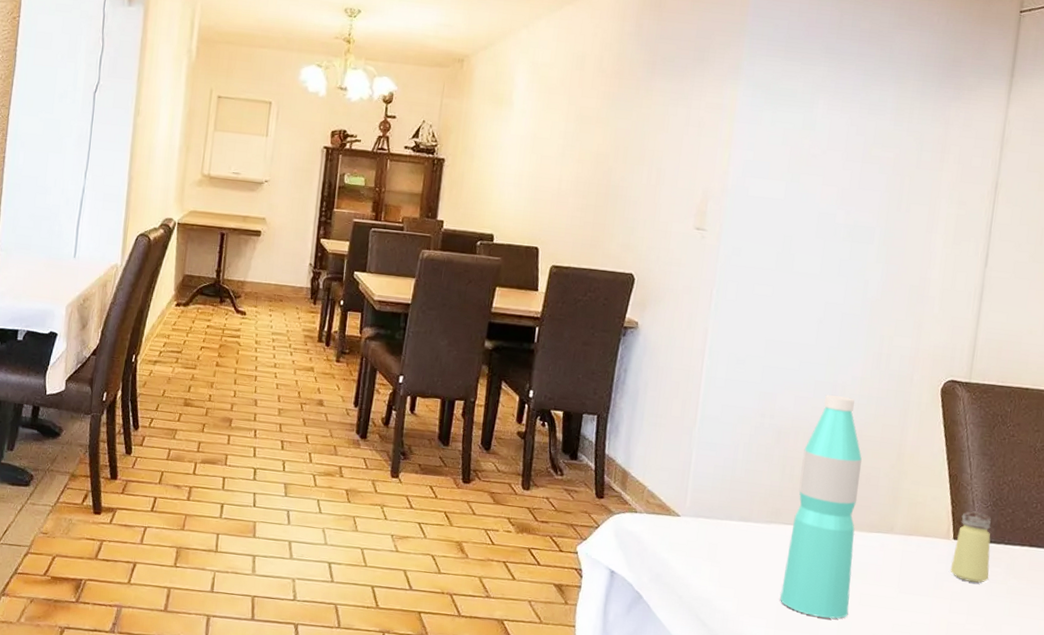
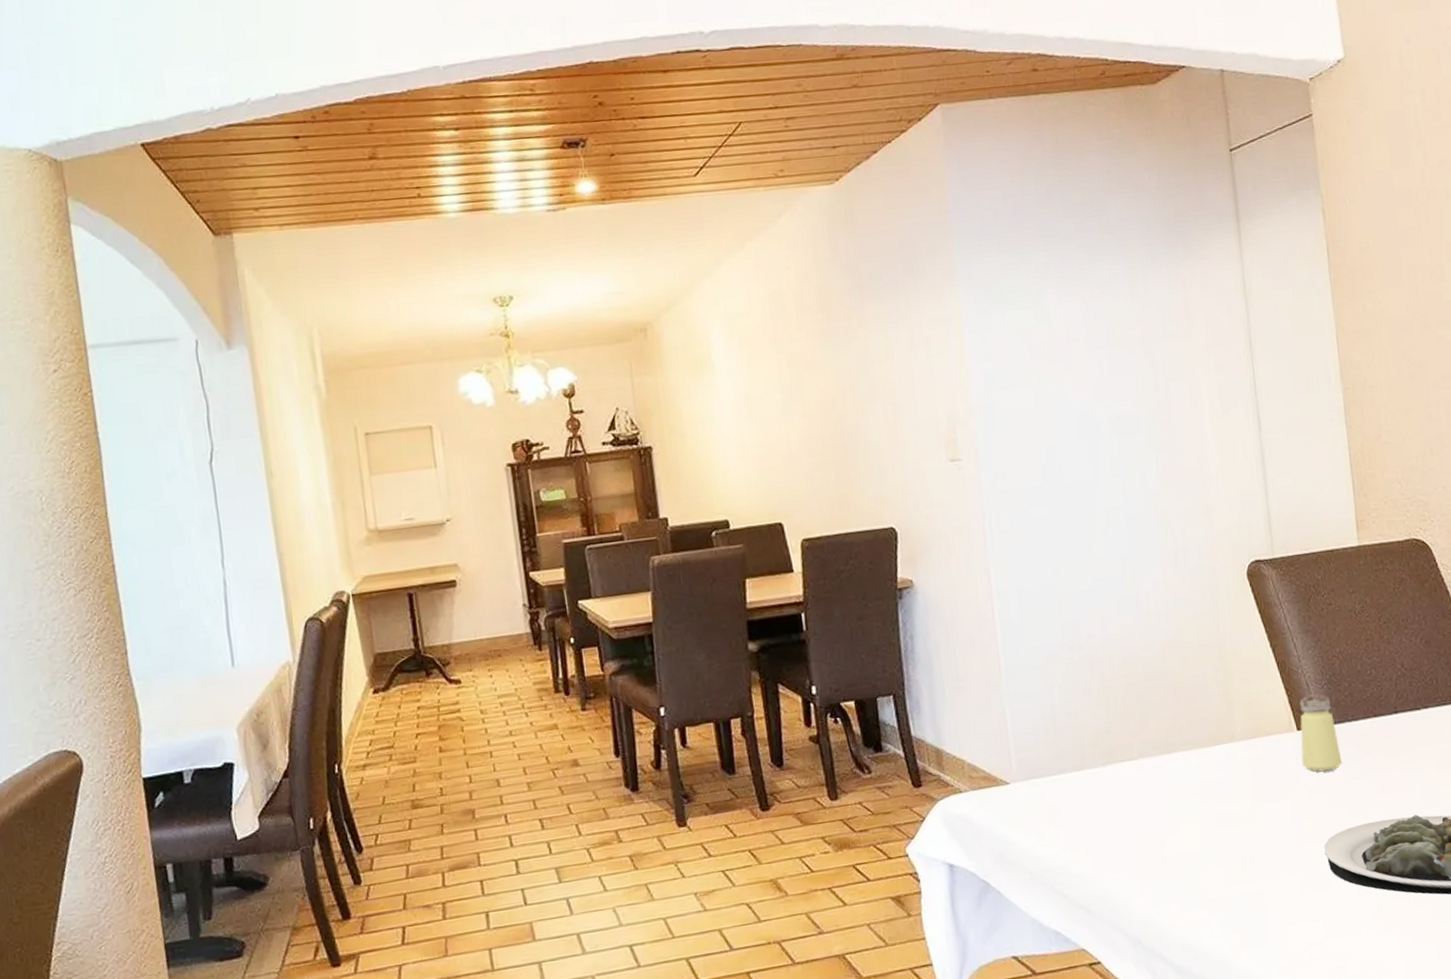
water bottle: present [780,394,862,619] -> none [1122,606,1211,854]

